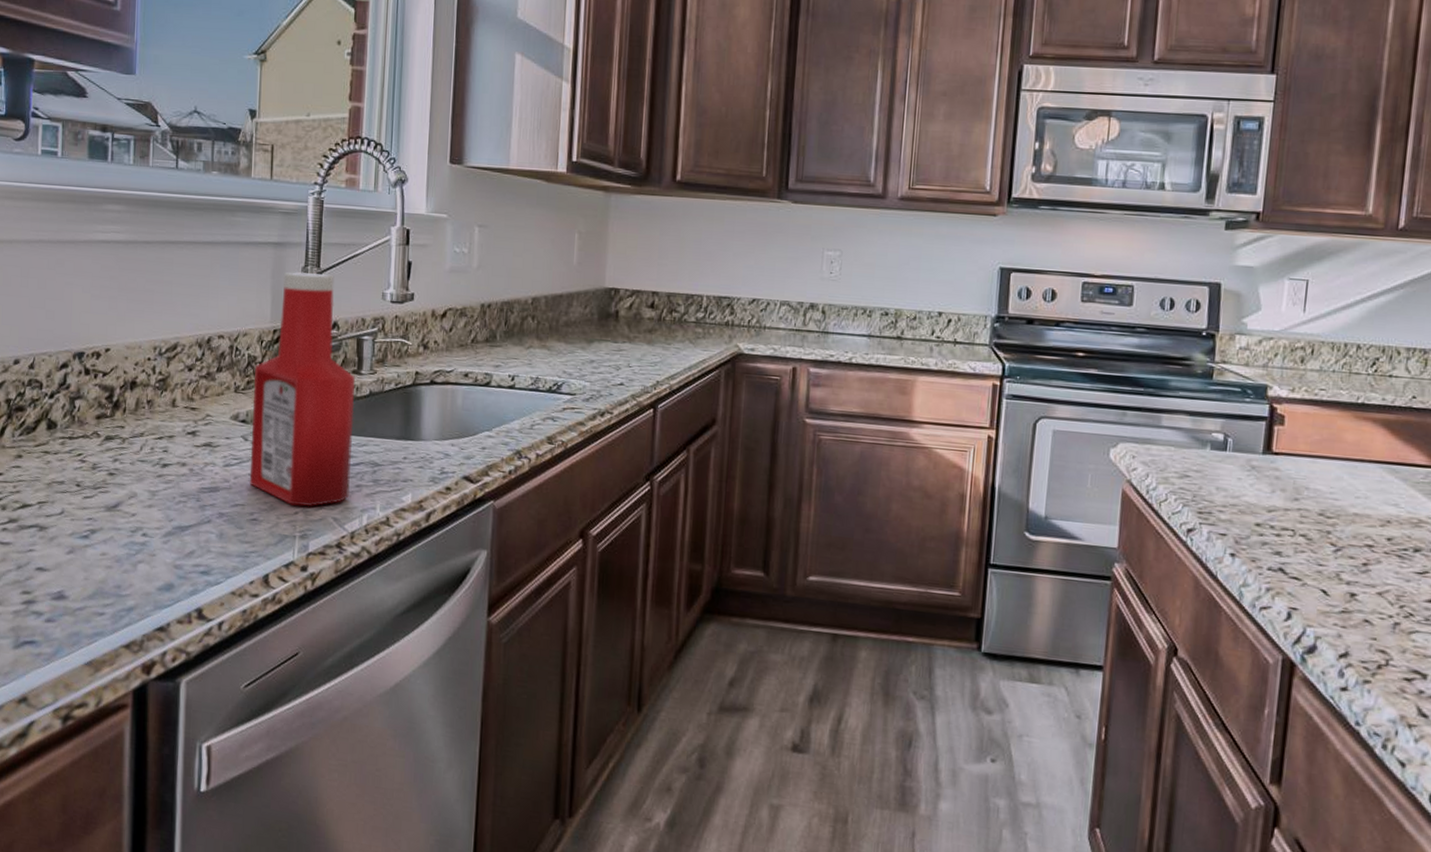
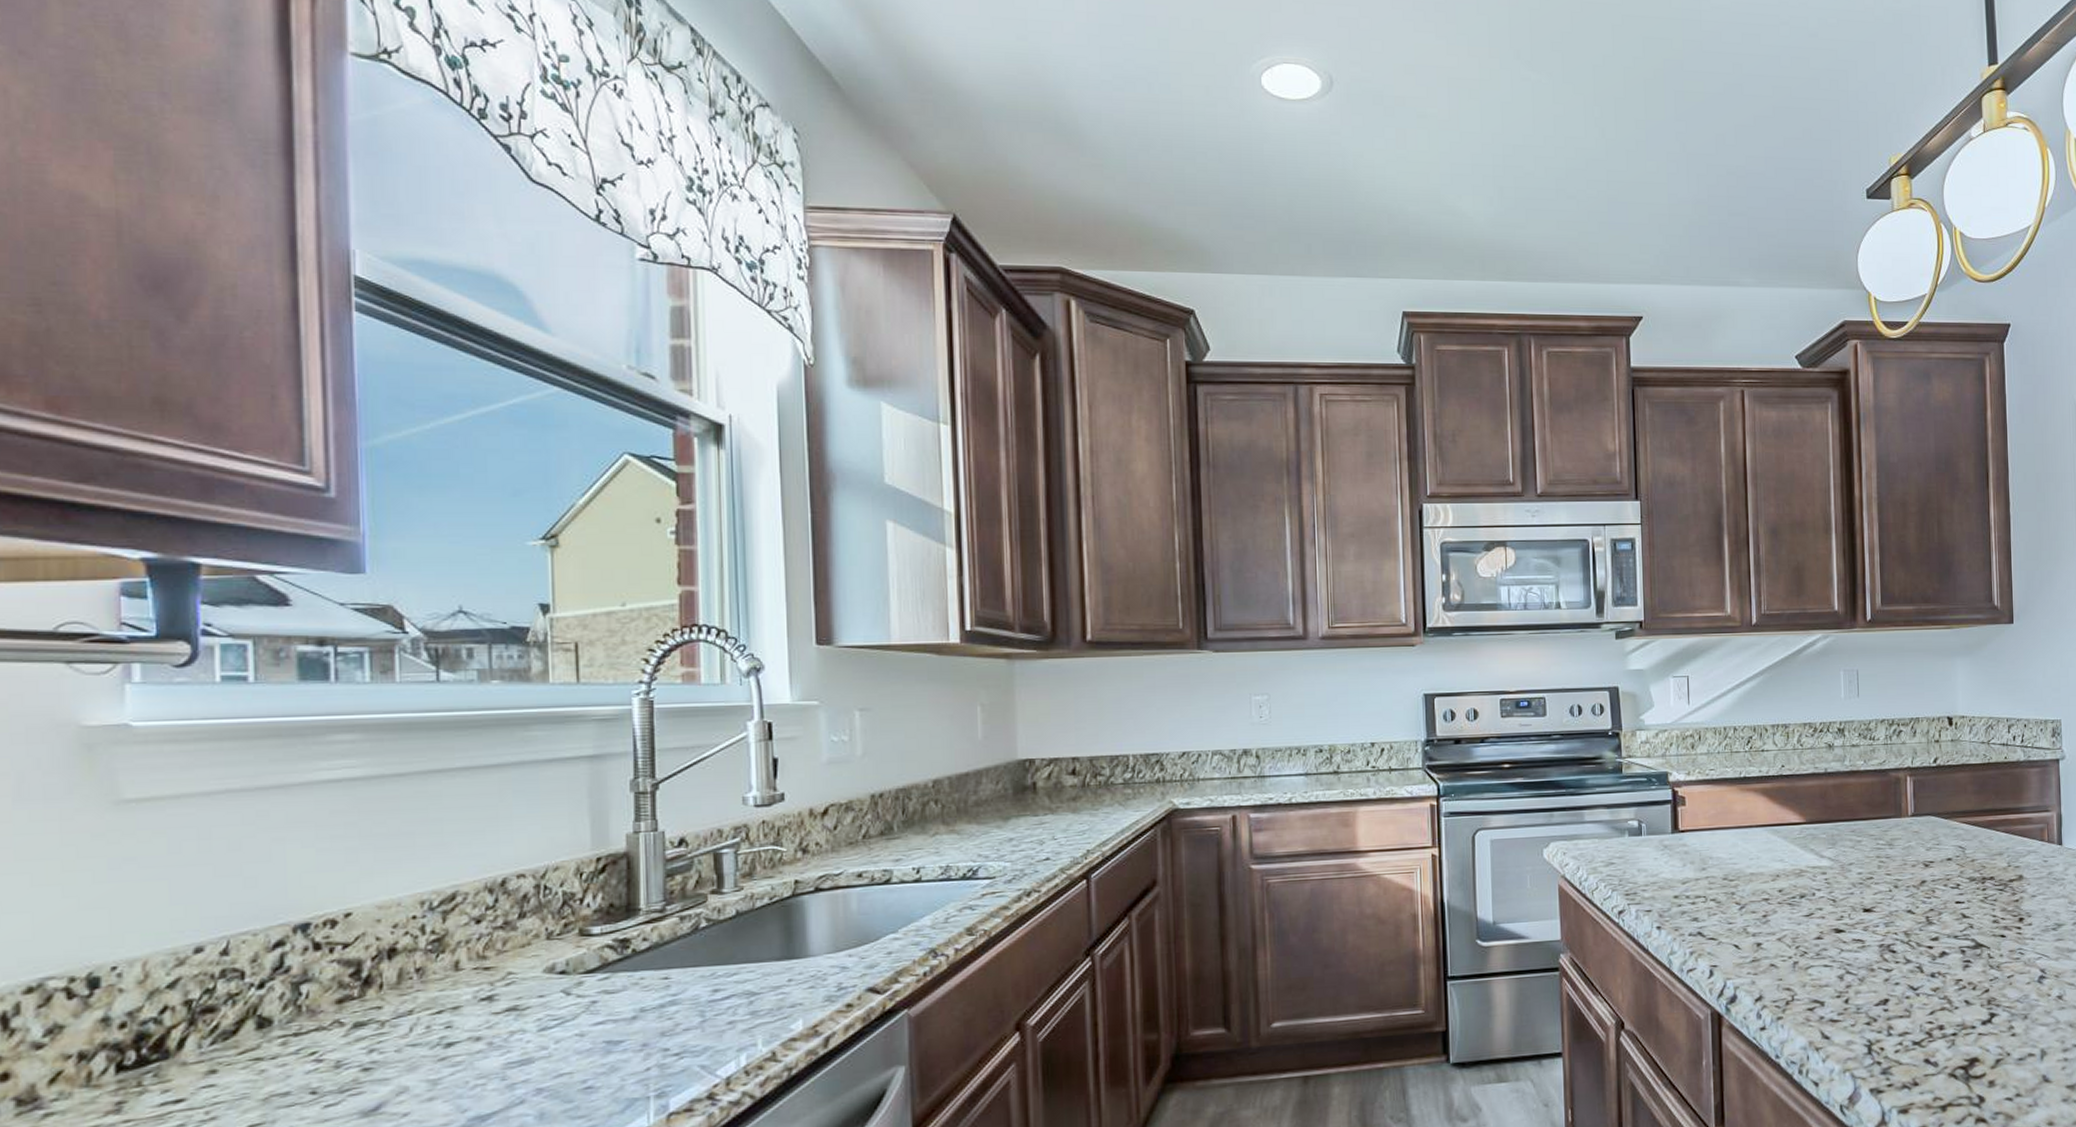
ketchup bottle: present [249,271,355,507] -> none [574,785,719,1061]

